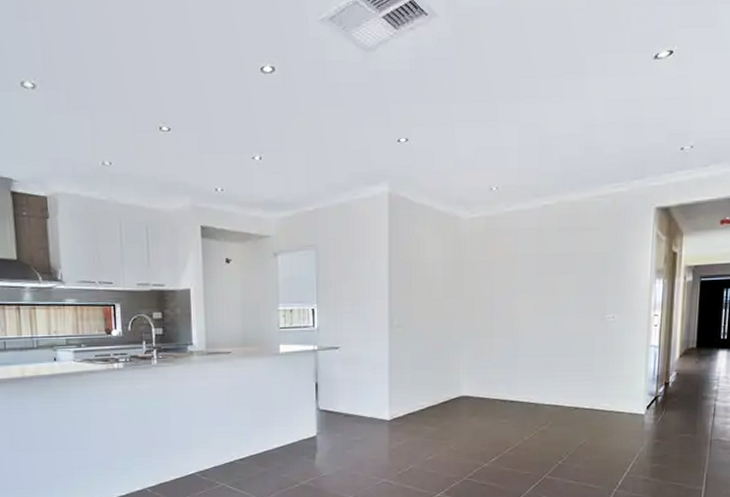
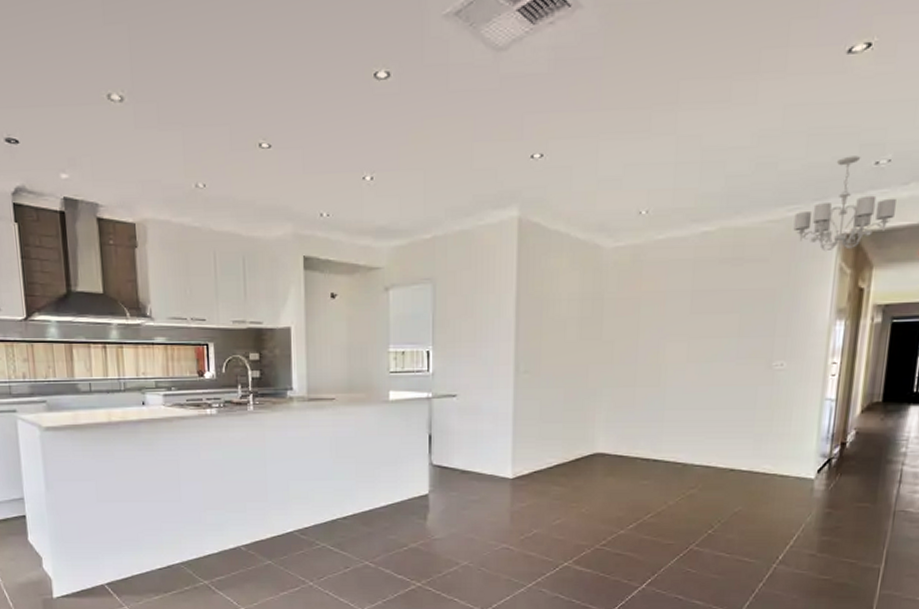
chandelier: none [618,142,699,222] -> present [793,156,896,252]

